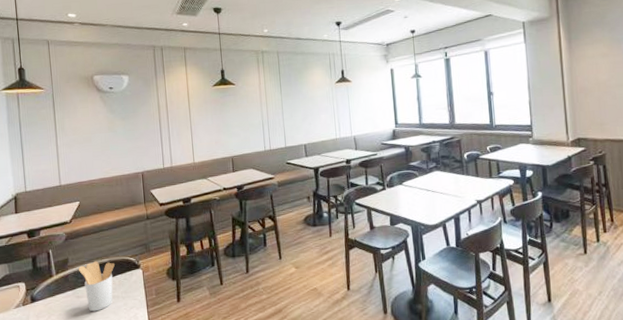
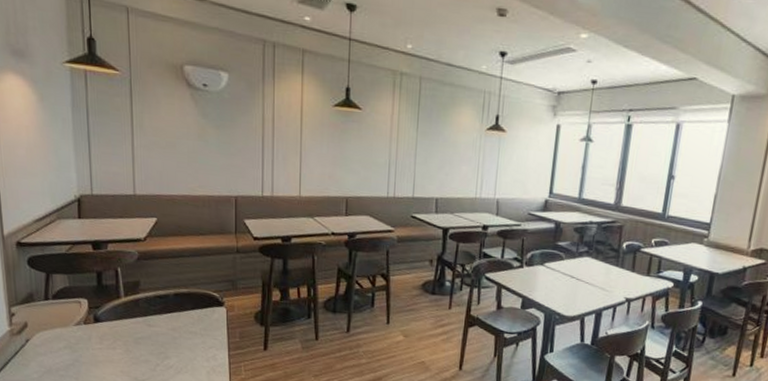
utensil holder: present [79,261,115,312] -> none [152,289,194,345]

